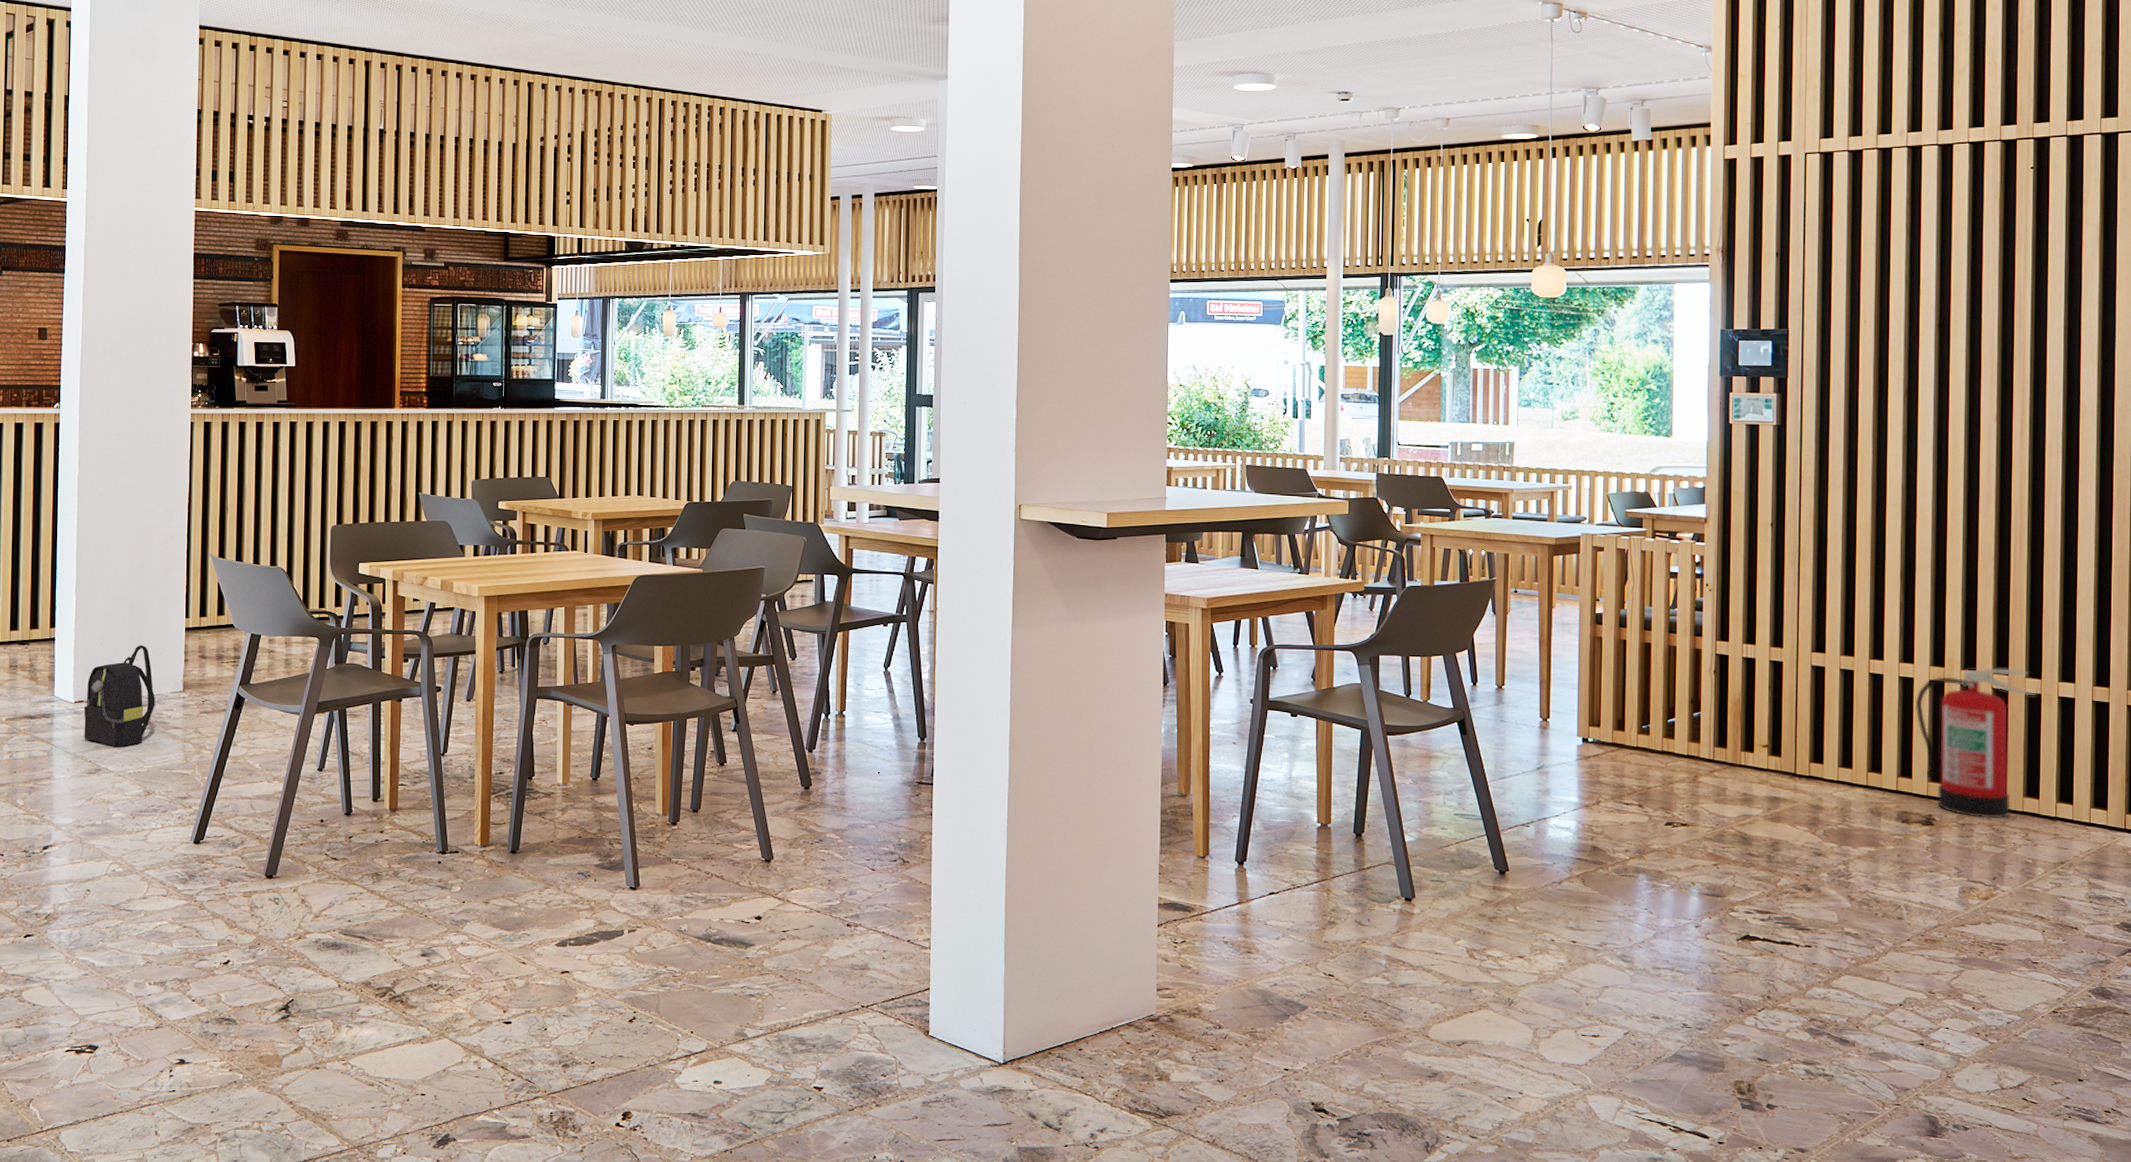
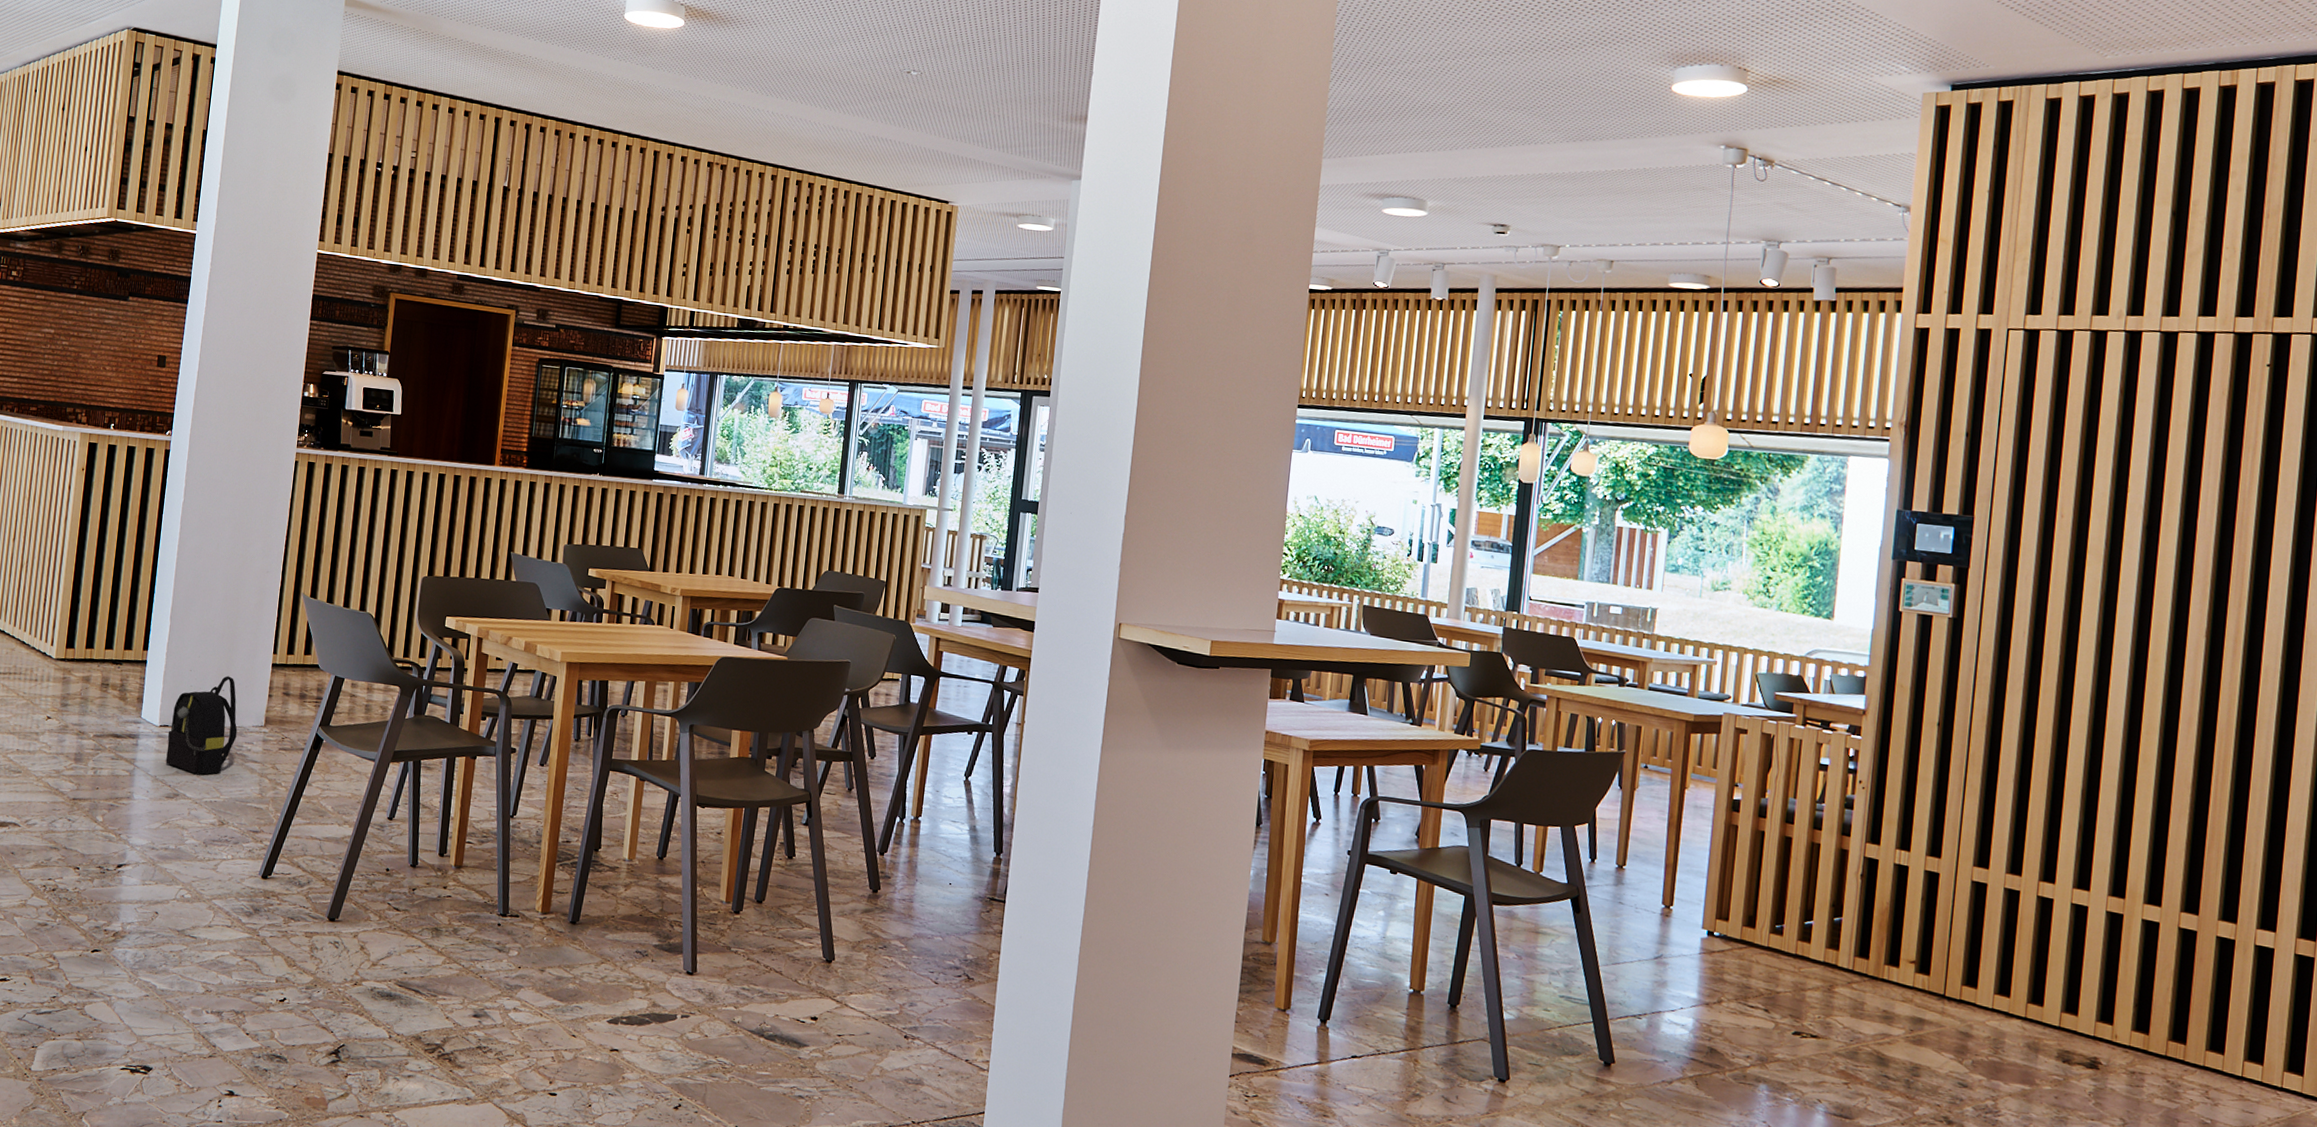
fire extinguisher: present [1915,668,2037,819] -> none [2087,903,2230,1072]

